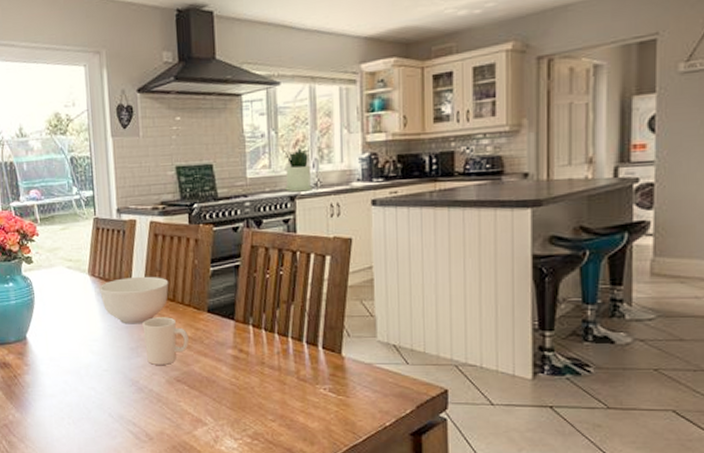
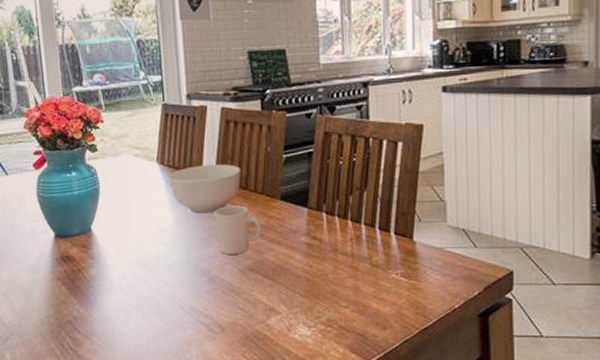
planter: present [284,148,314,192] -> none [357,34,386,79]

